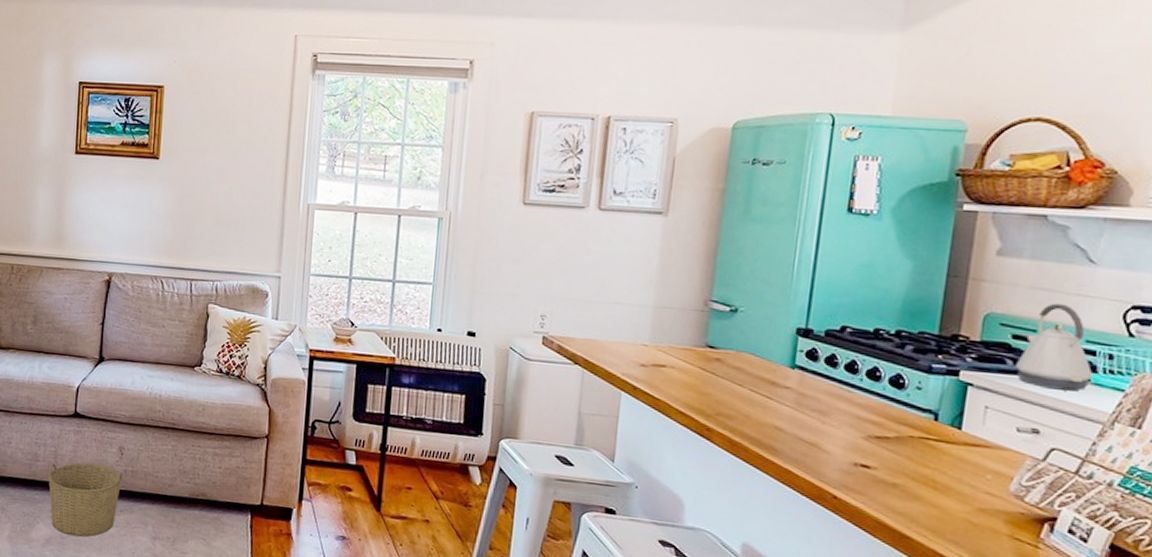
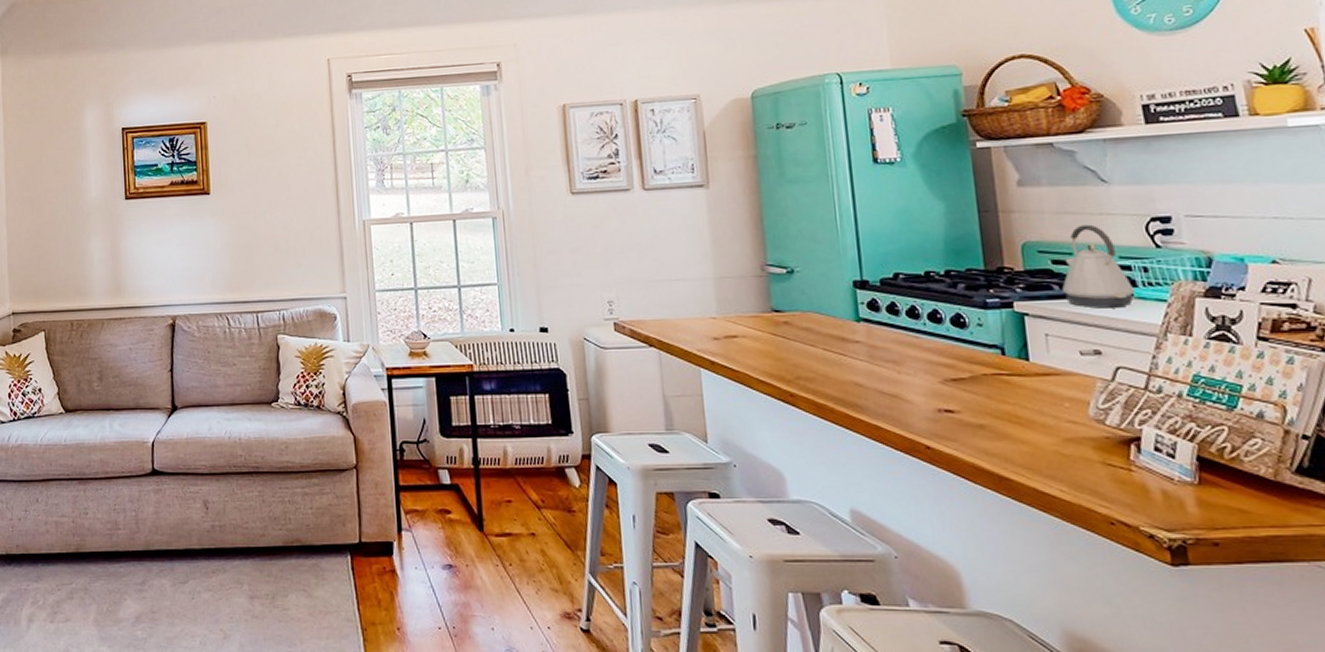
basket: present [48,462,123,537] -> none [131,523,211,608]

